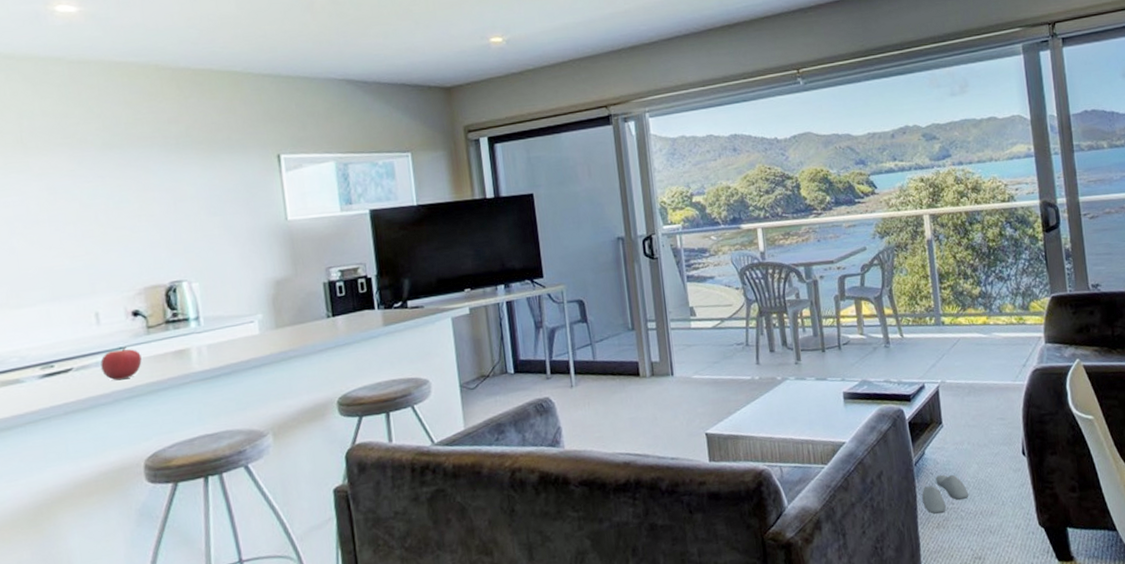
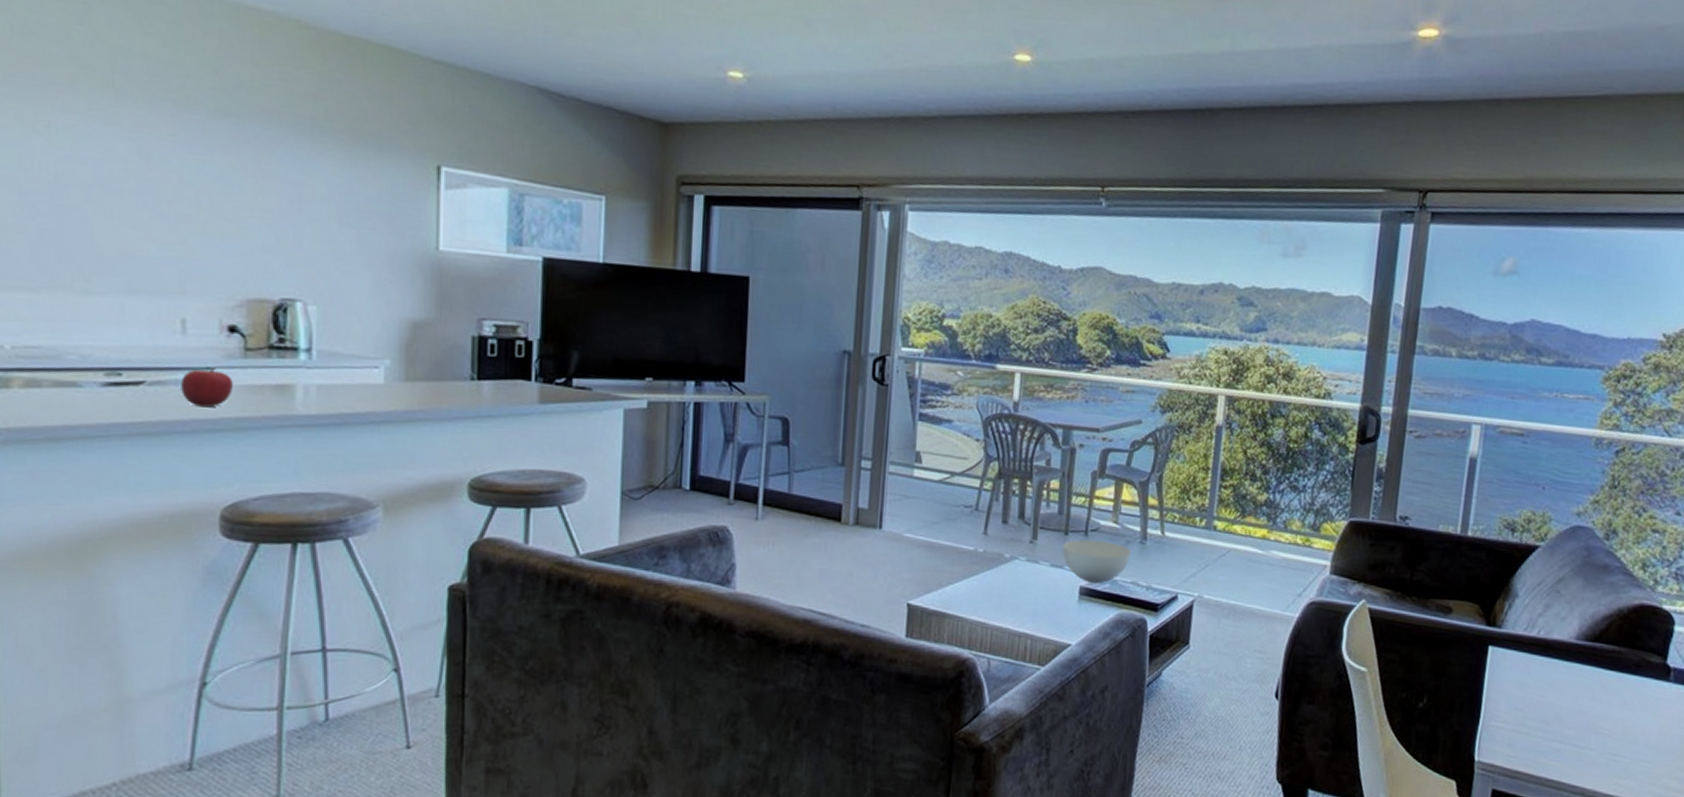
decorative bowl: none [822,351,880,389] -> present [1062,539,1132,584]
slippers: present [922,474,969,515] -> none [1147,702,1203,747]

